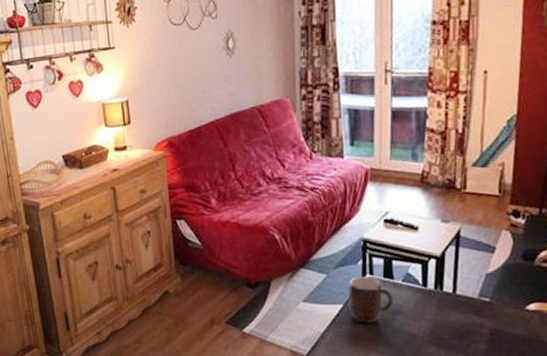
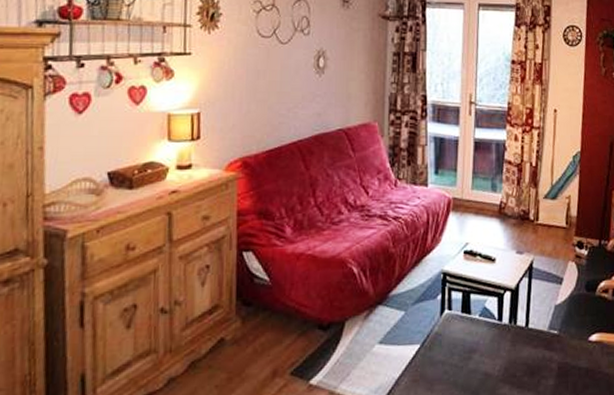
mug: present [348,275,393,323] -> none [425,311,470,365]

